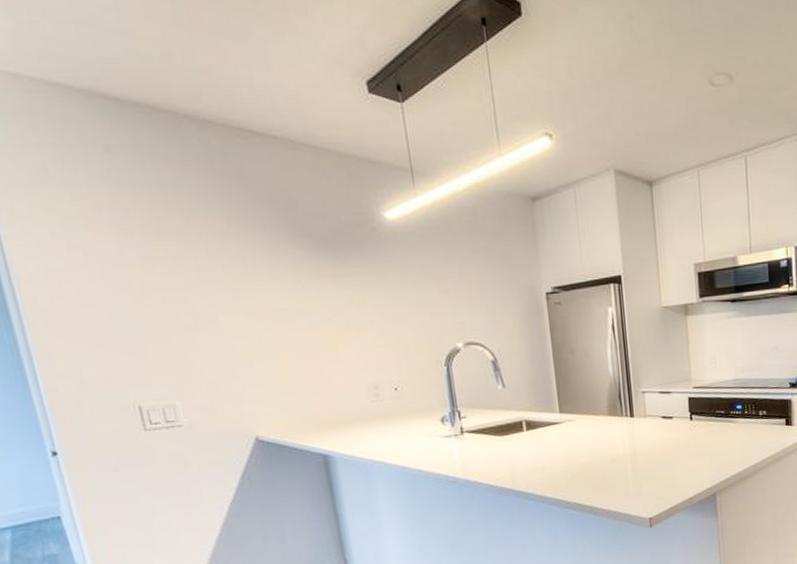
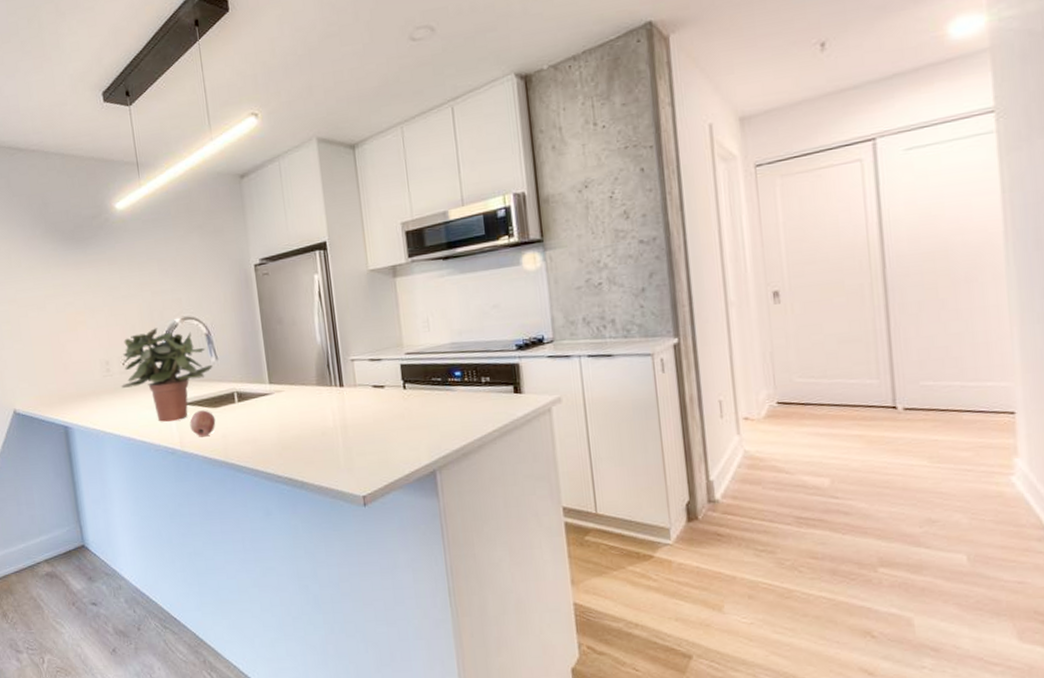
potted plant: none [393,352,500,450] -> present [121,328,213,422]
fruit: none [473,438,503,466] -> present [190,410,216,437]

